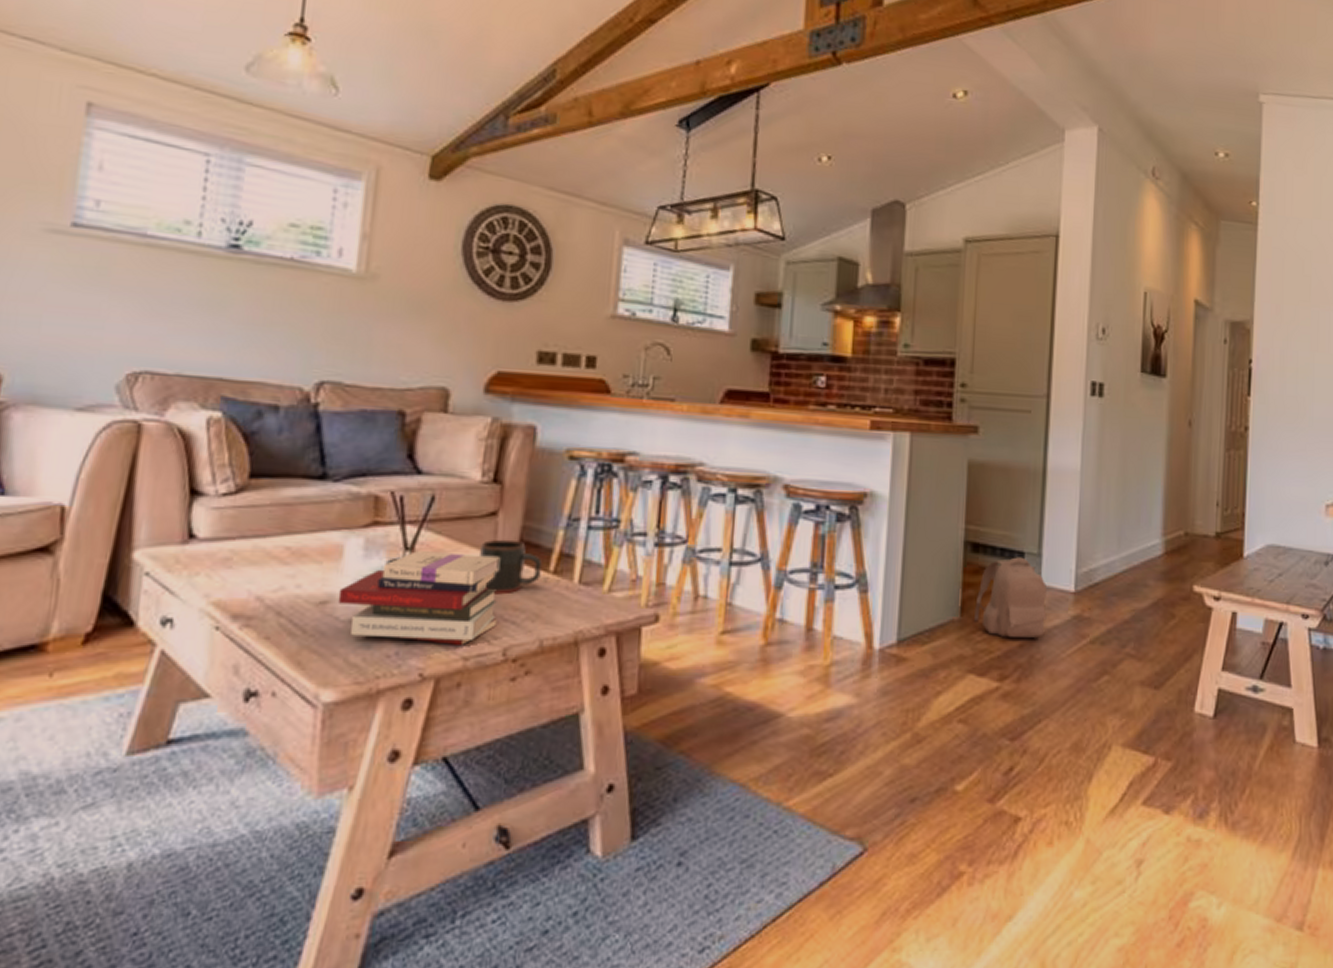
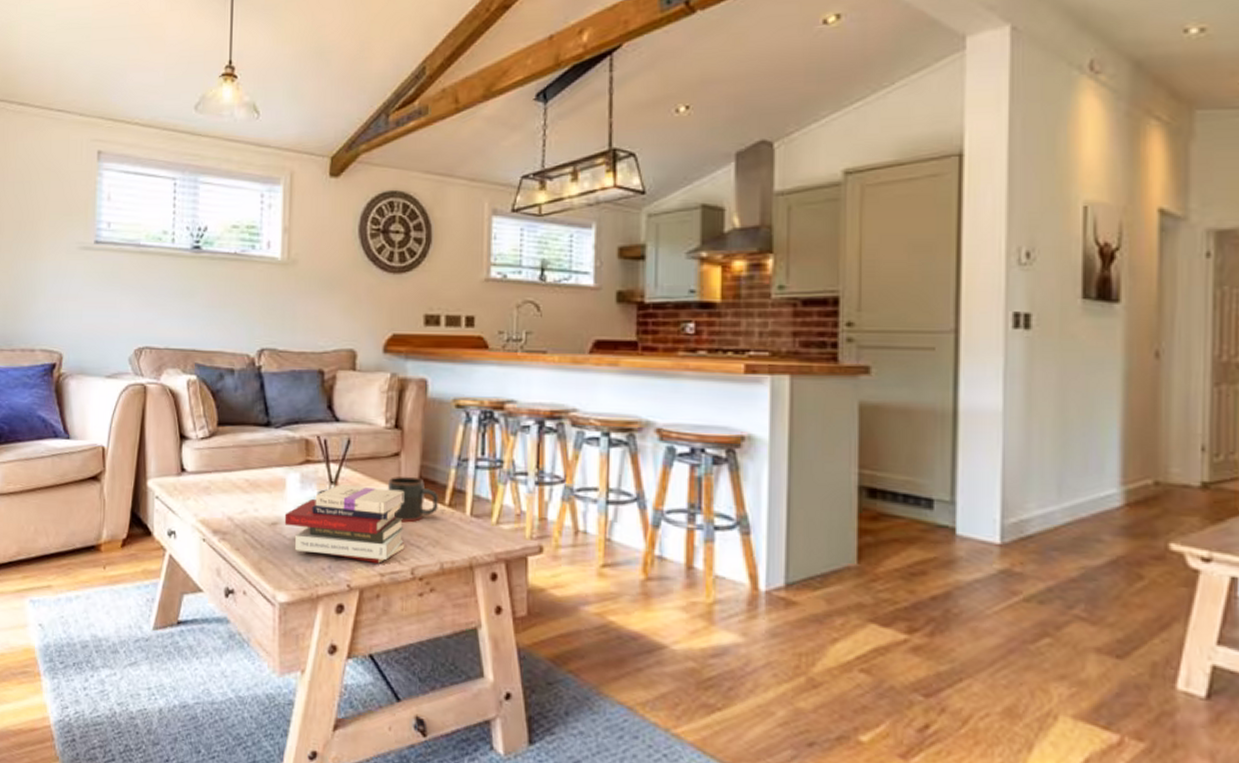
backpack: present [973,557,1047,638] -> none [873,504,965,591]

